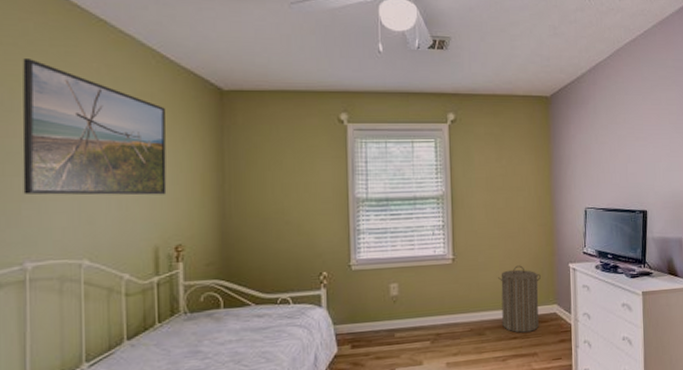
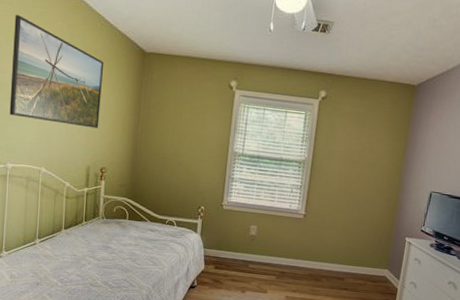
laundry hamper: present [498,265,542,333] -> none [337,230,379,288]

